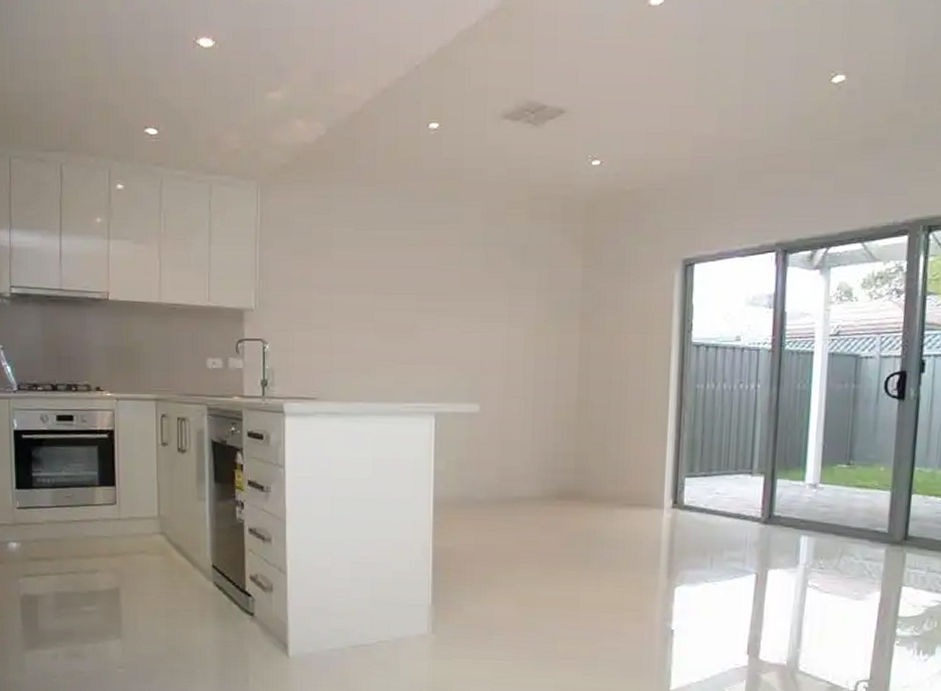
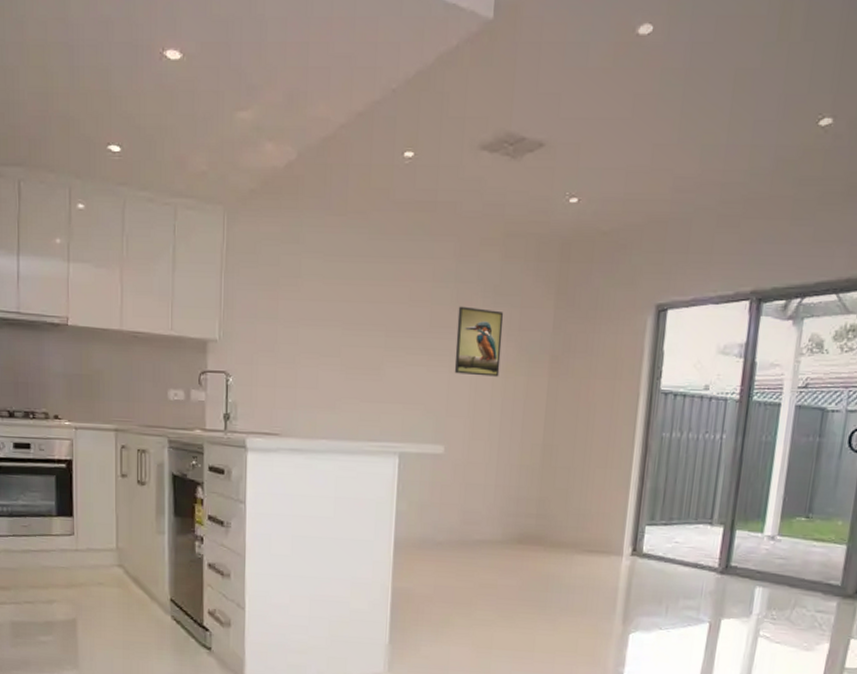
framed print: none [486,268,533,335] -> present [454,306,504,377]

